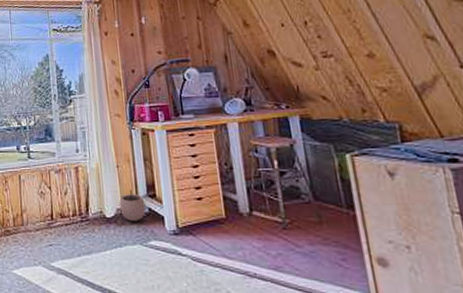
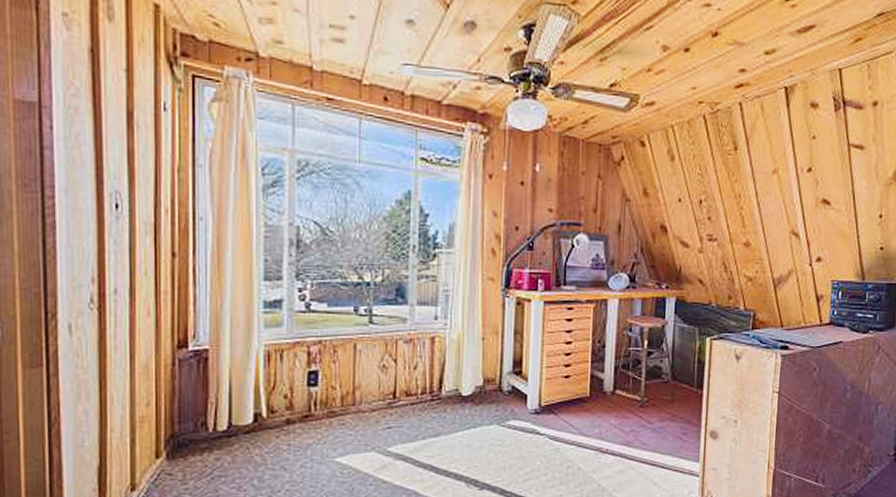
plant pot: present [119,190,146,221] -> none [480,366,509,400]

